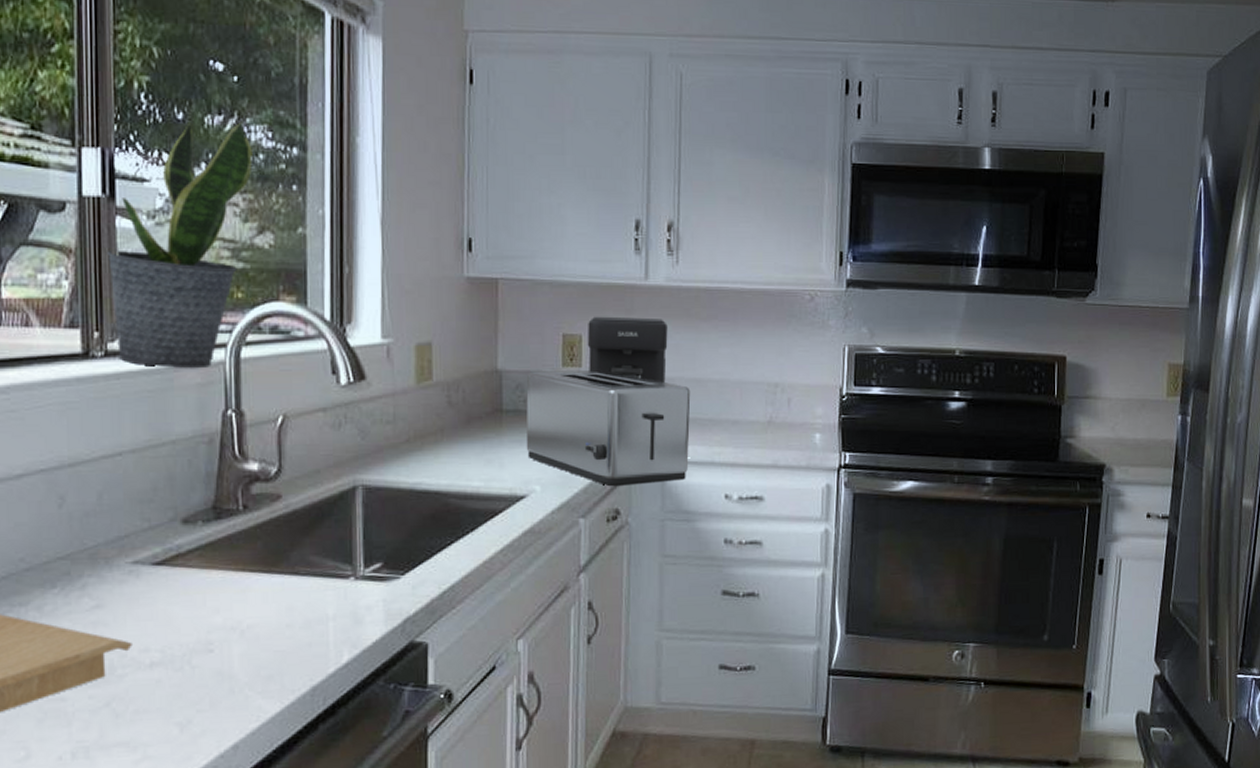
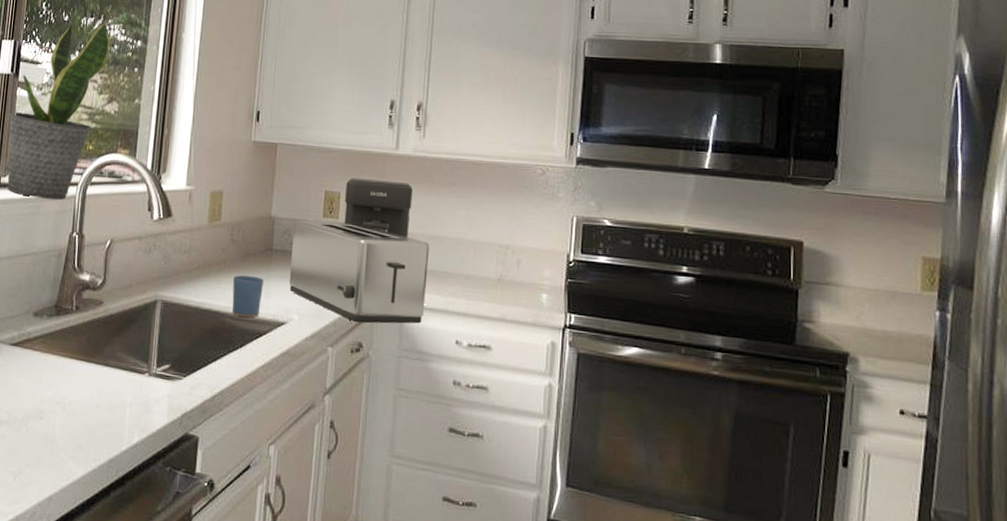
mug: none [455,444,494,494] -> present [232,275,263,317]

